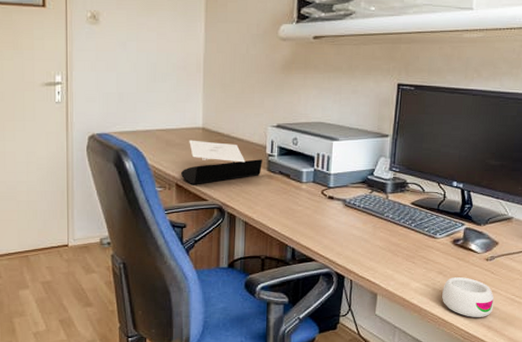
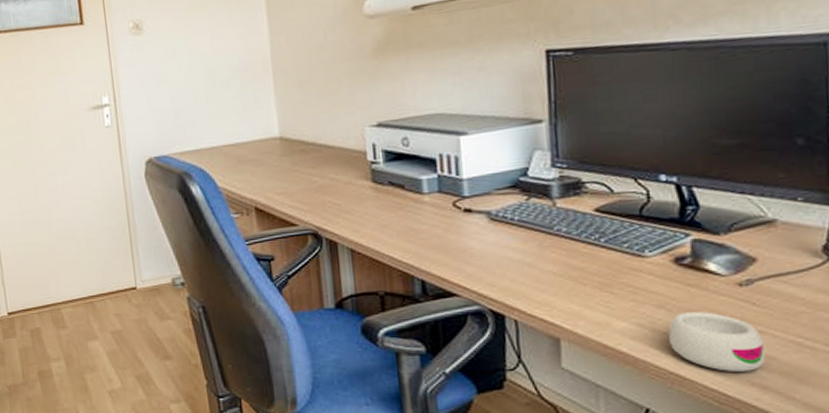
document tray: present [181,140,262,184] -> none [260,153,364,207]

